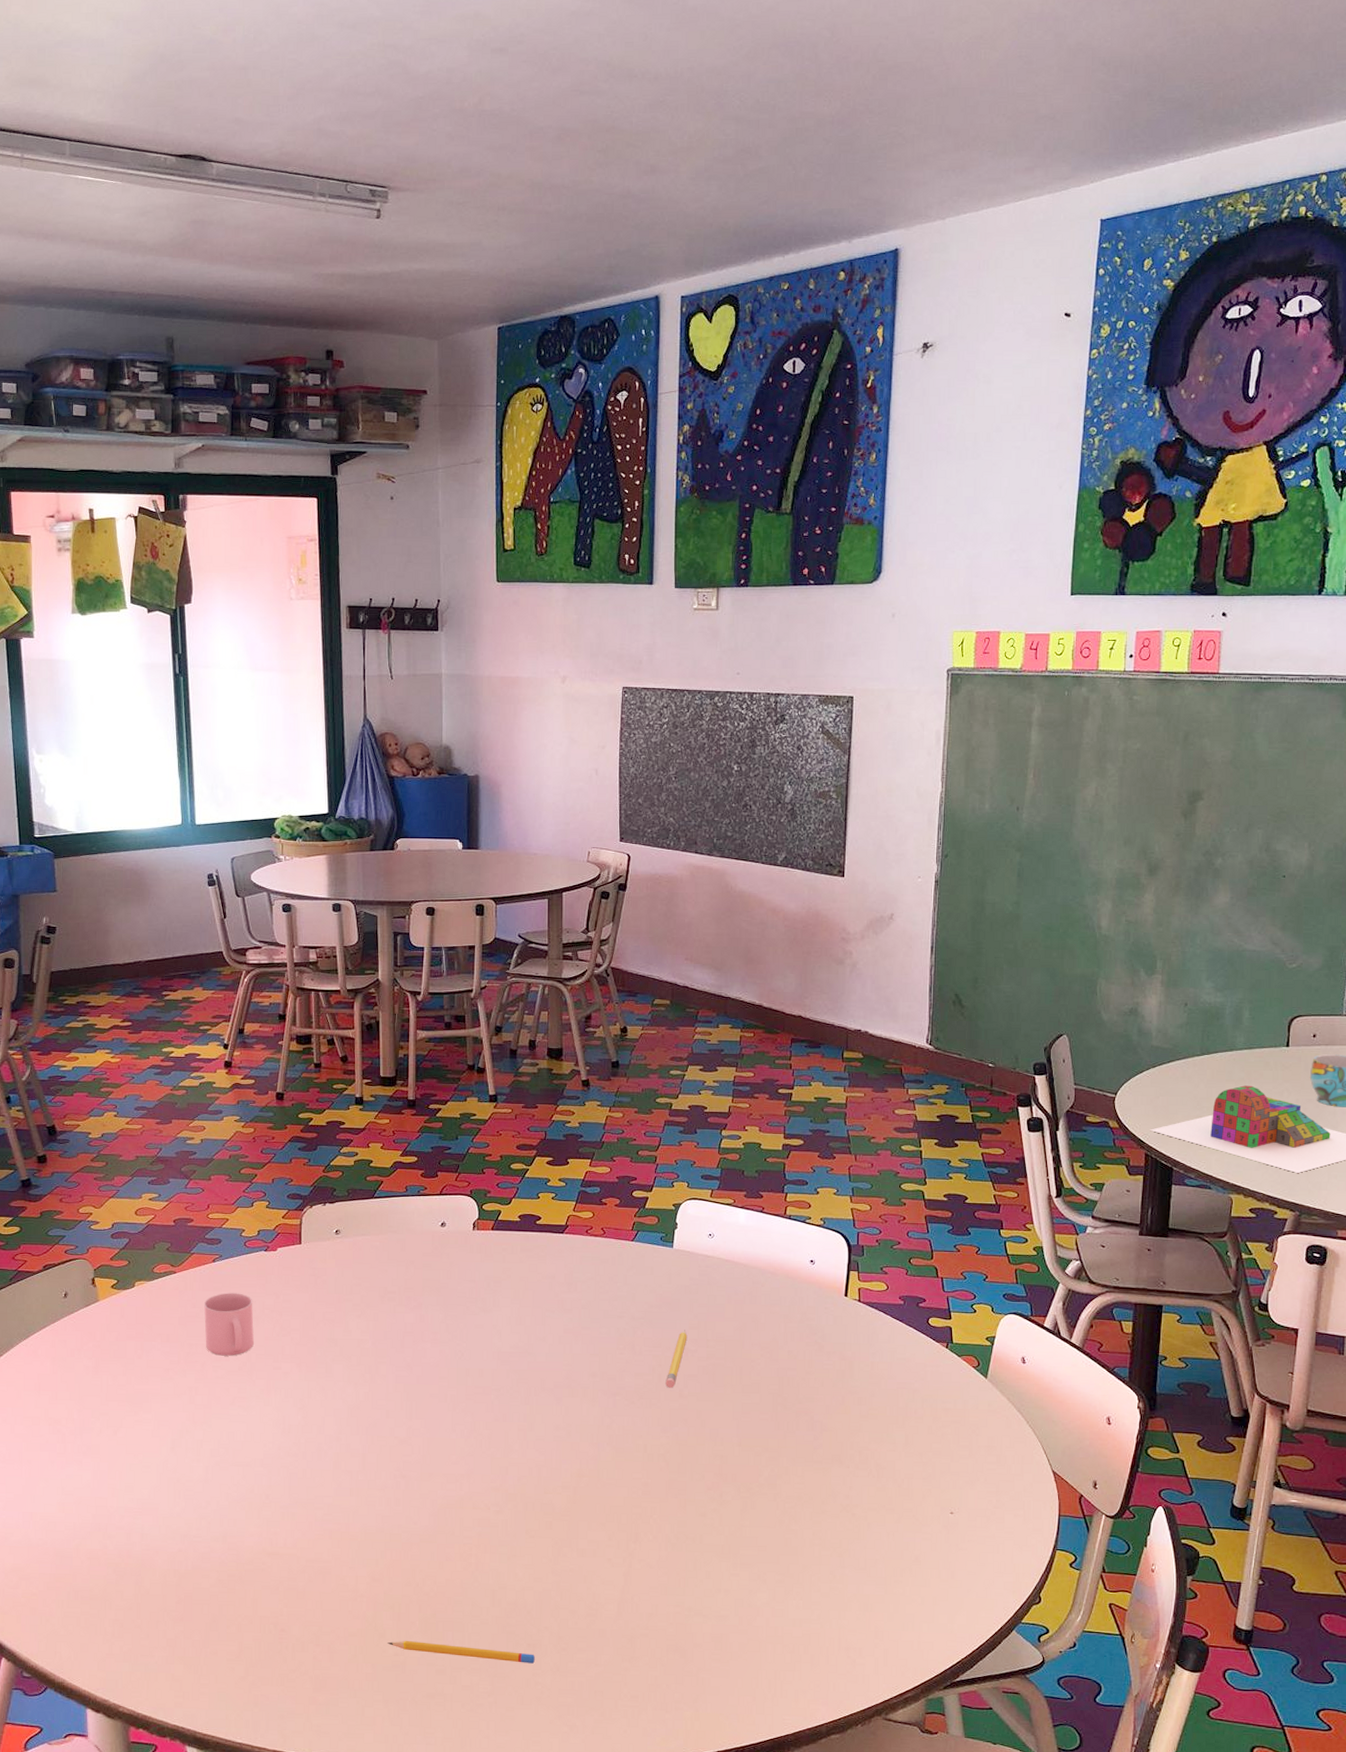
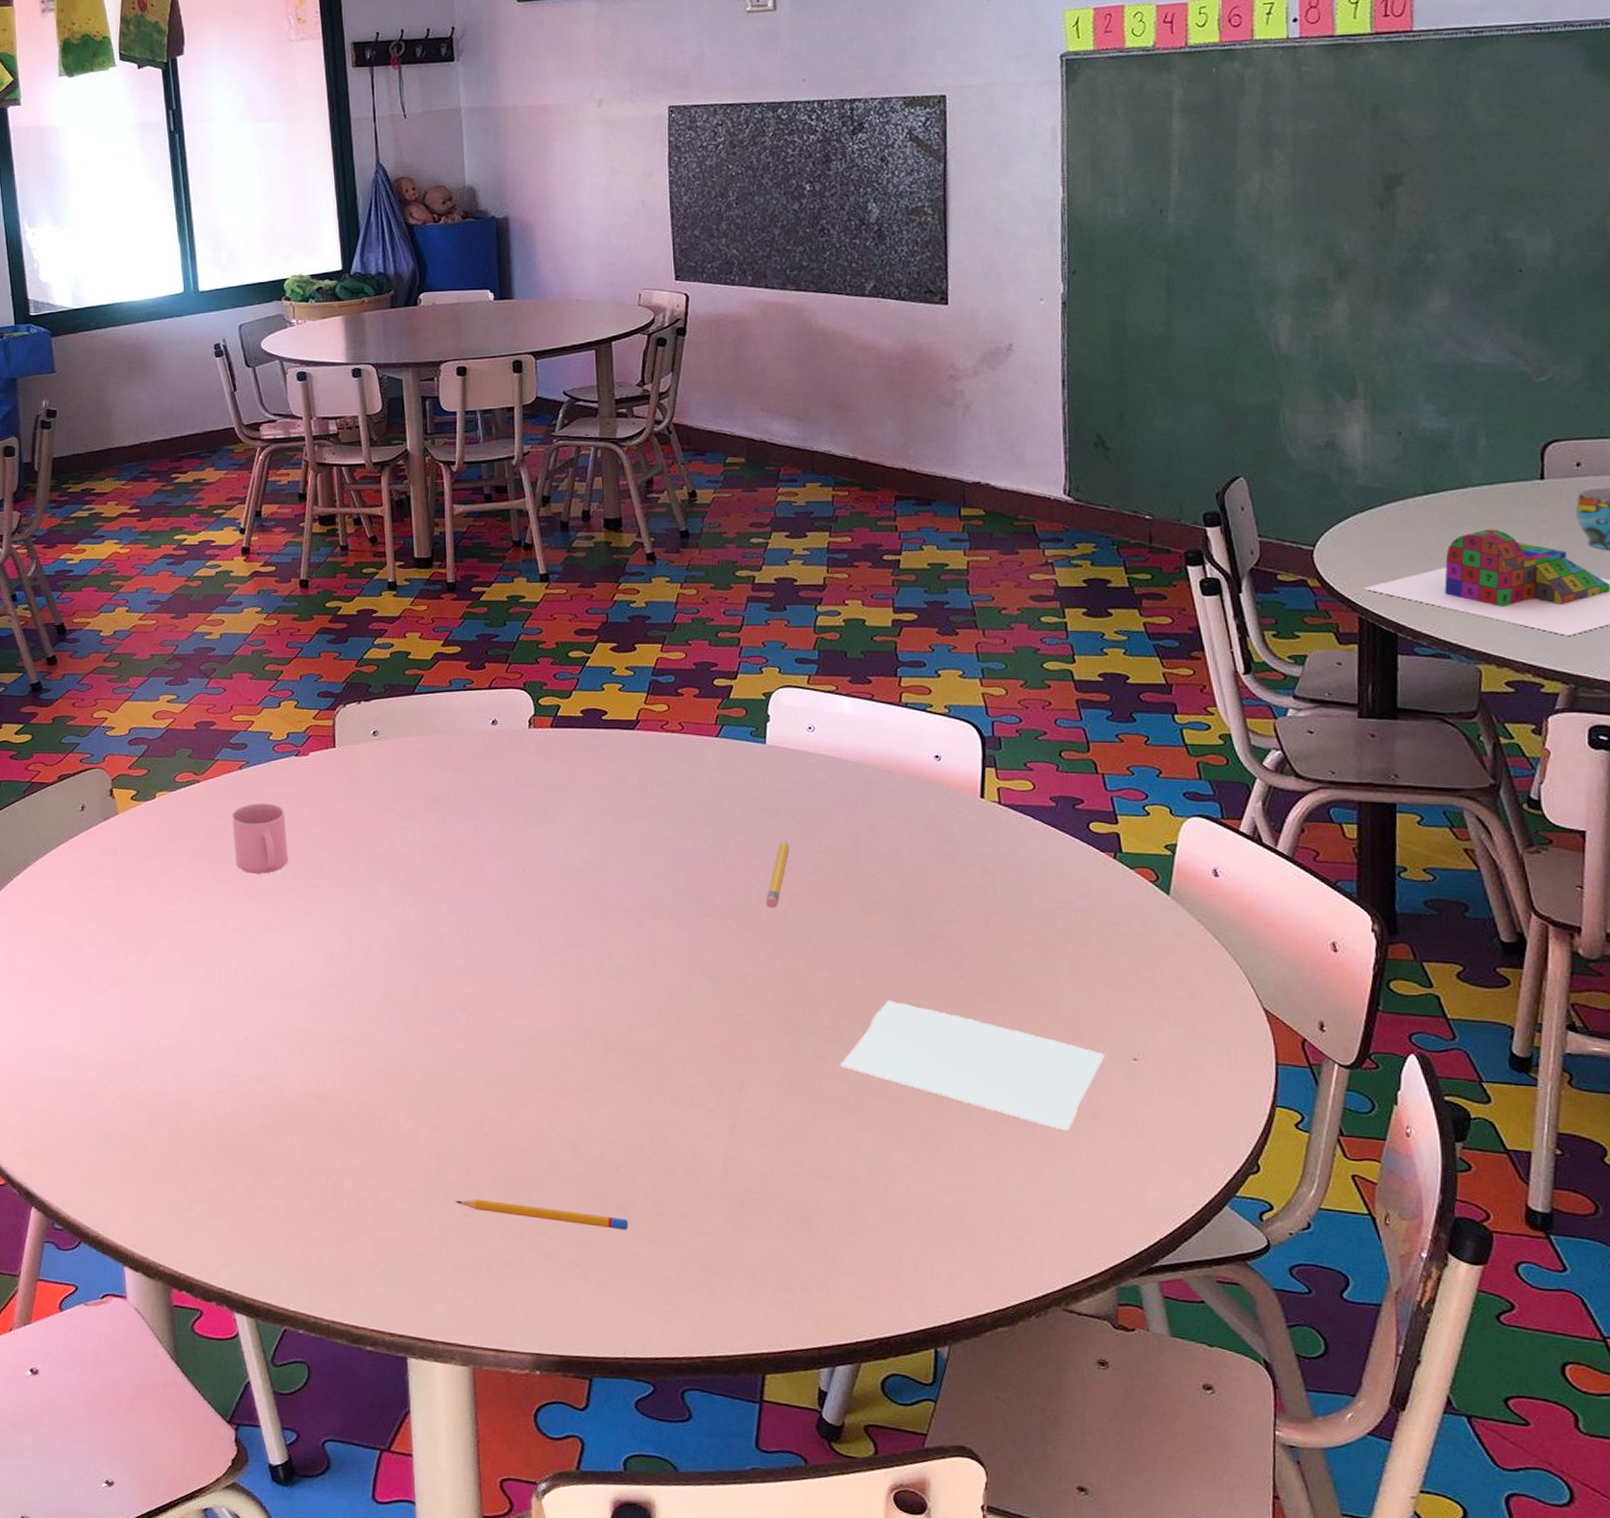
paper sheet: none [719,1465,929,1572] -> present [841,1000,1105,1130]

